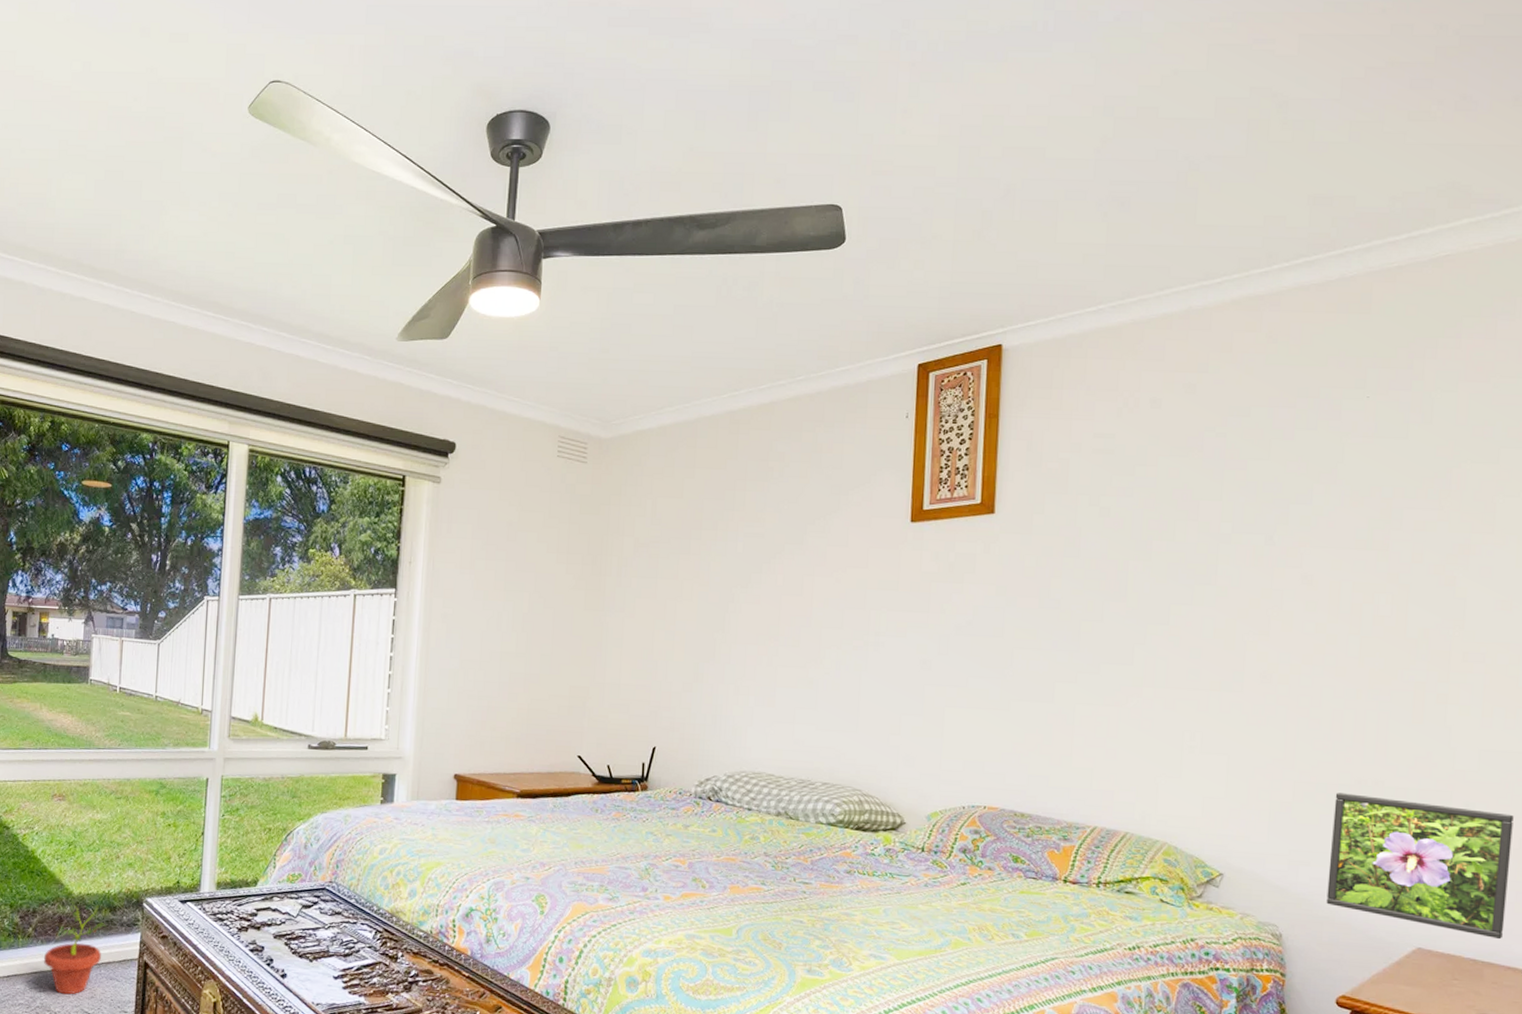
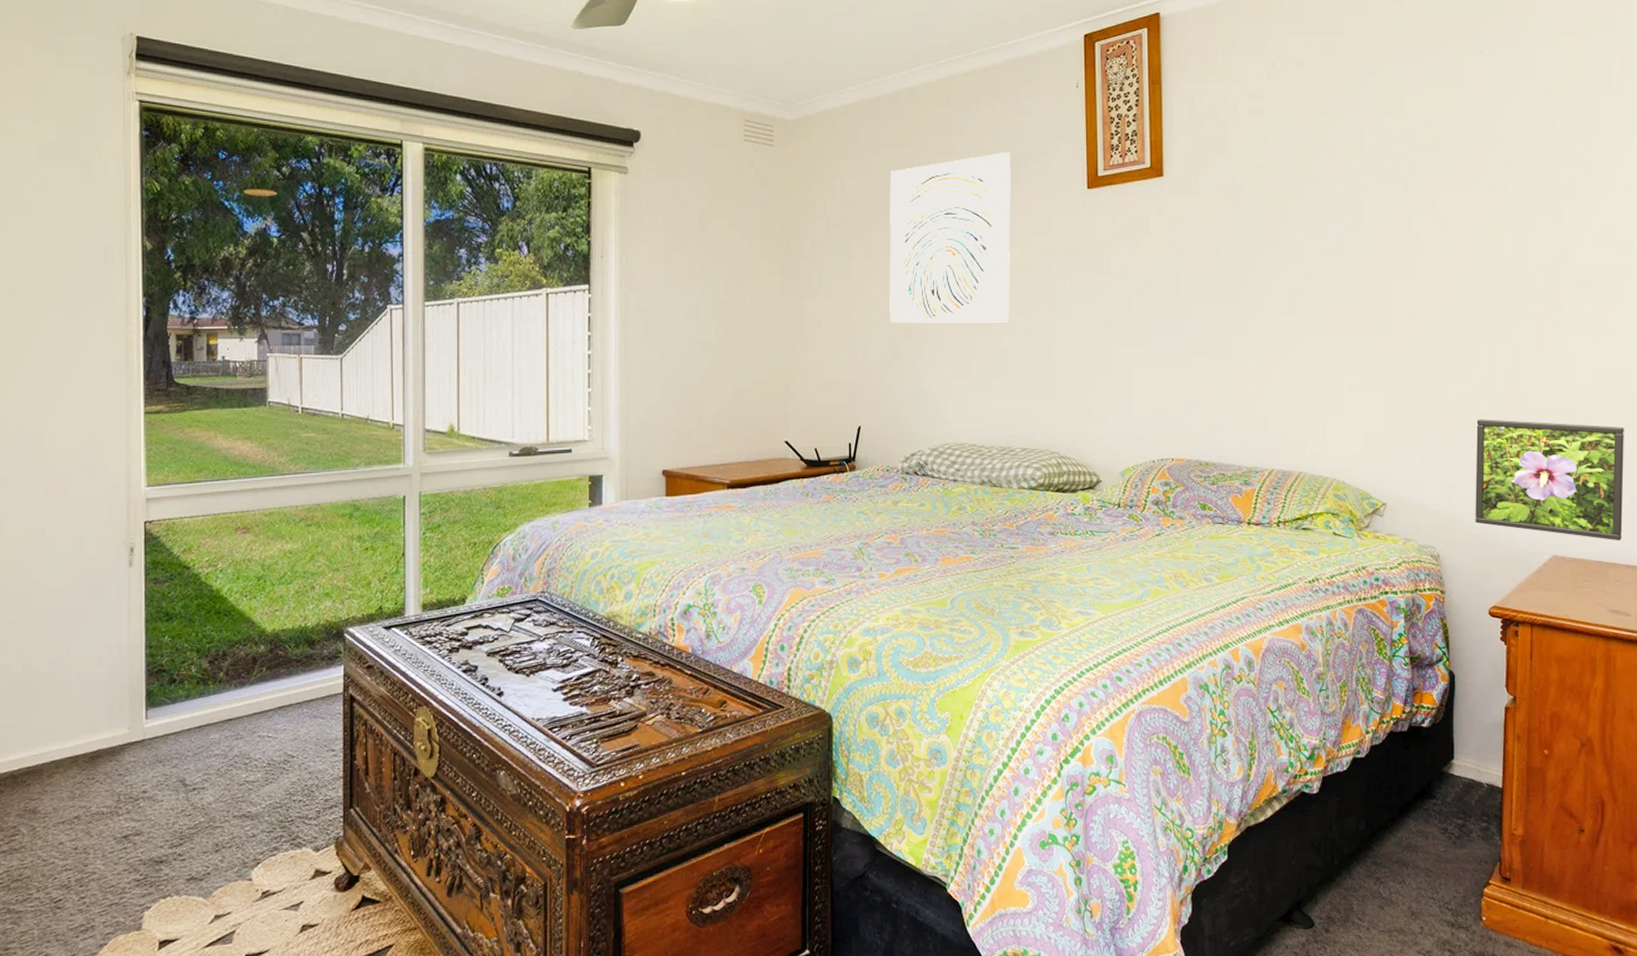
potted plant: present [43,900,106,995] -> none [238,638,305,739]
wall art: none [692,480,831,654] -> present [889,152,1011,324]

